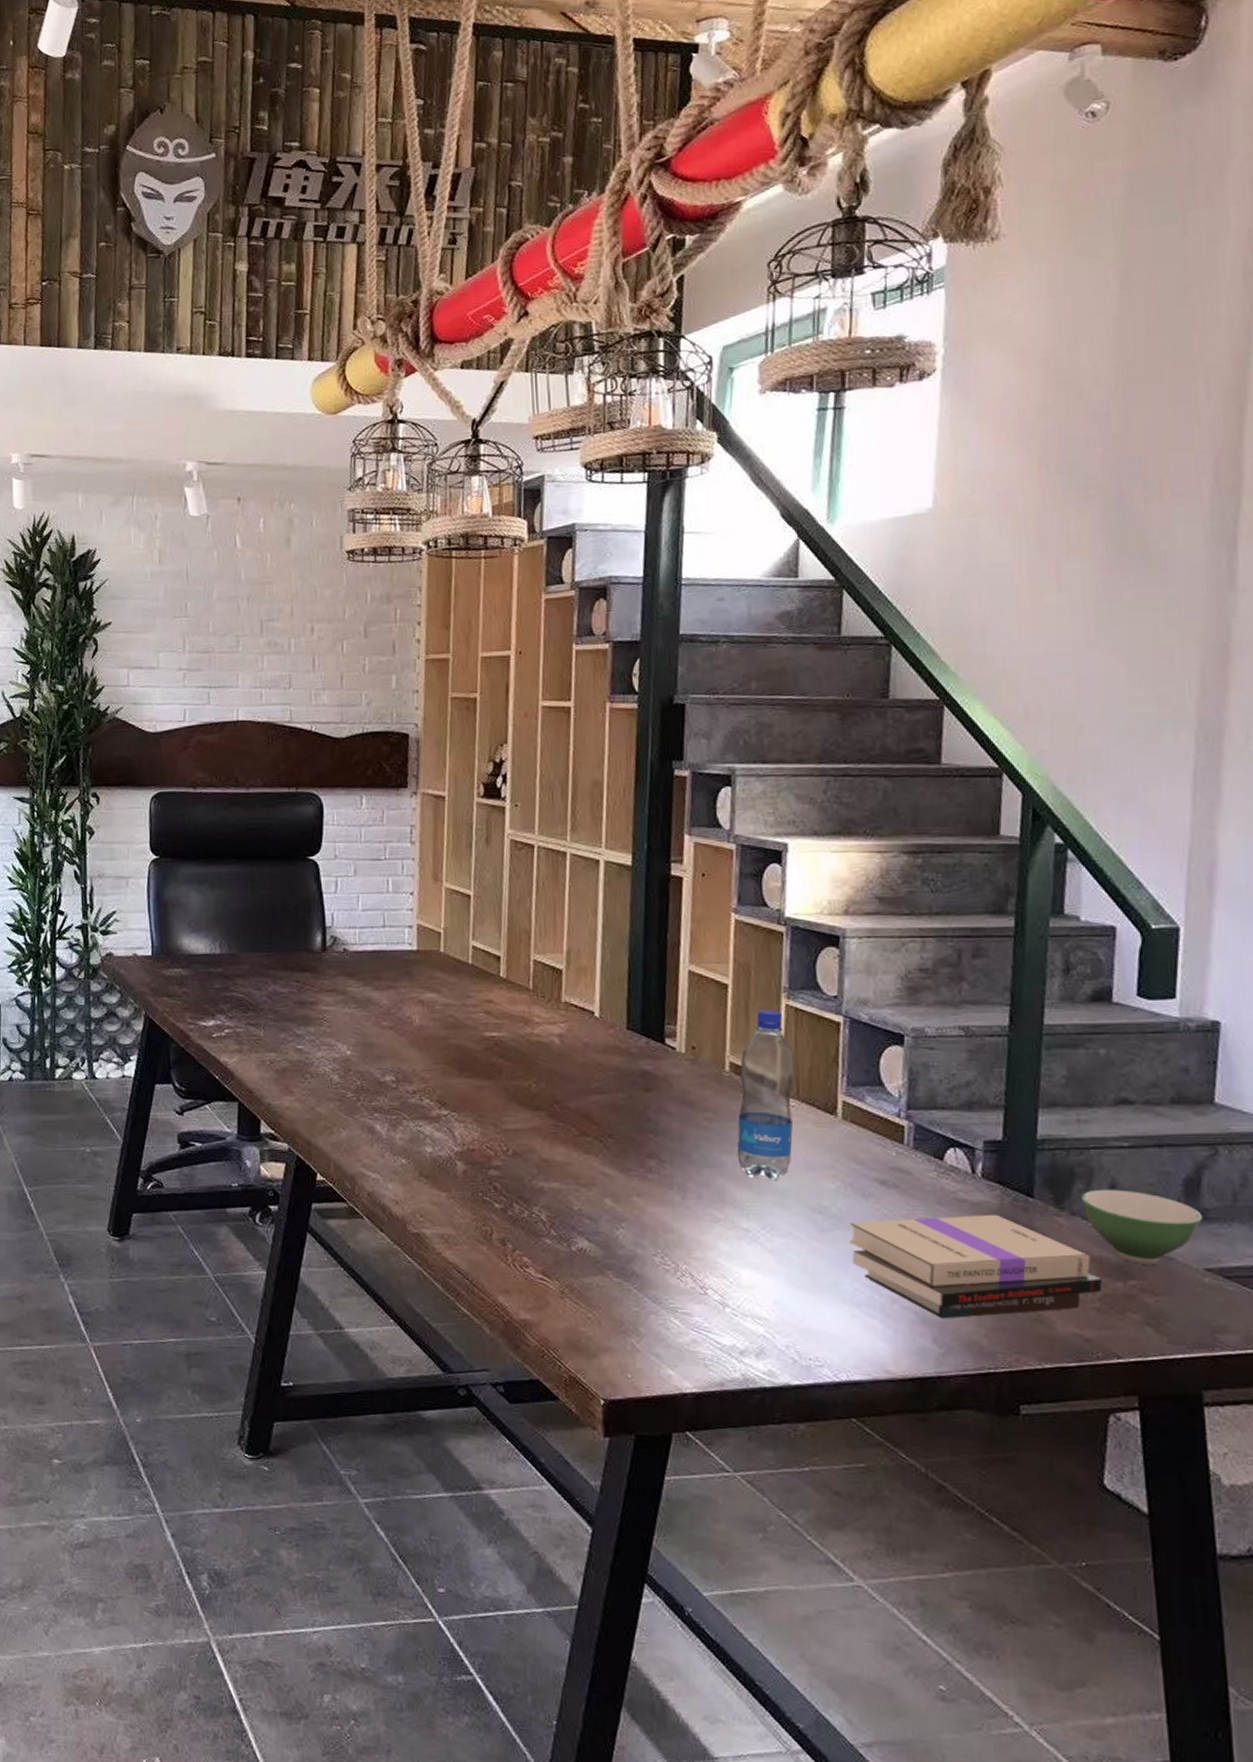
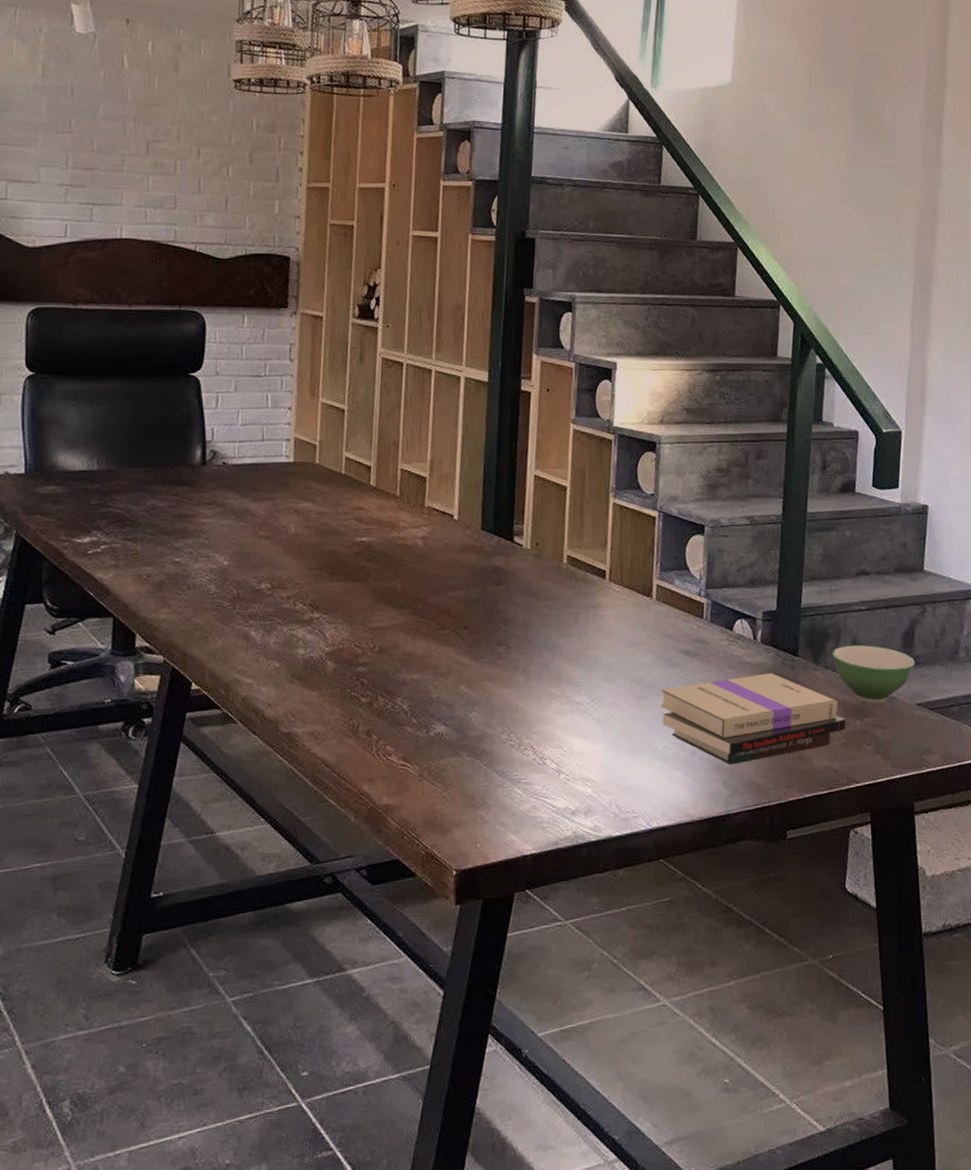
bottle: present [736,1010,795,1181] -> none [571,508,620,658]

